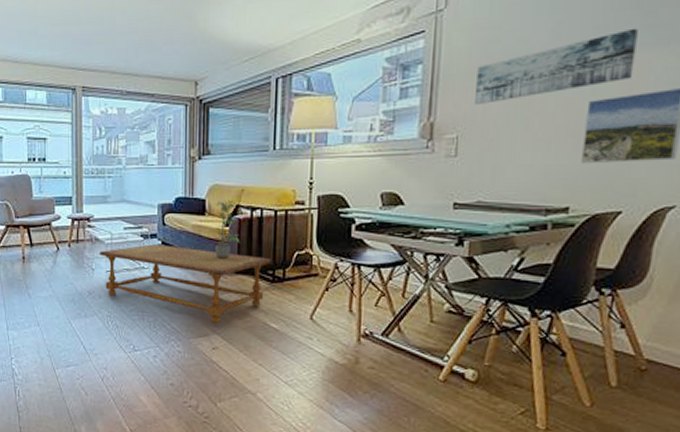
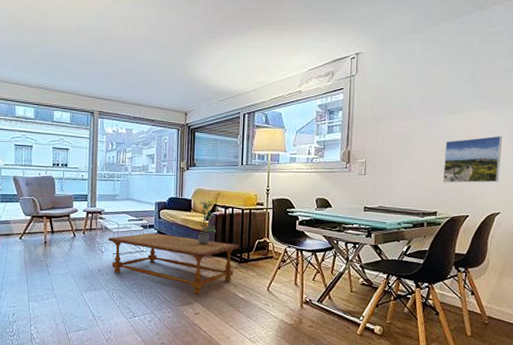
wall art: present [475,28,638,106] -> none [376,96,473,141]

